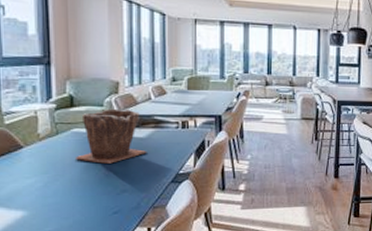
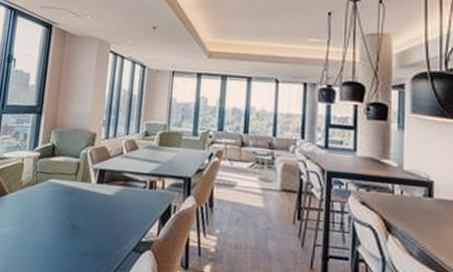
plant pot: present [74,108,147,164] -> none [47,161,113,221]

